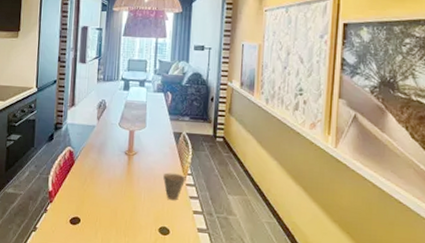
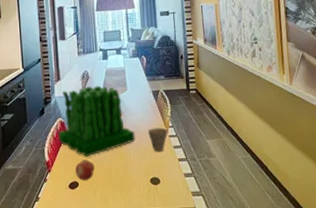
plant: none [65,117,149,193] -> present [58,85,135,157]
fruit: none [79,195,100,218] -> present [75,159,95,181]

